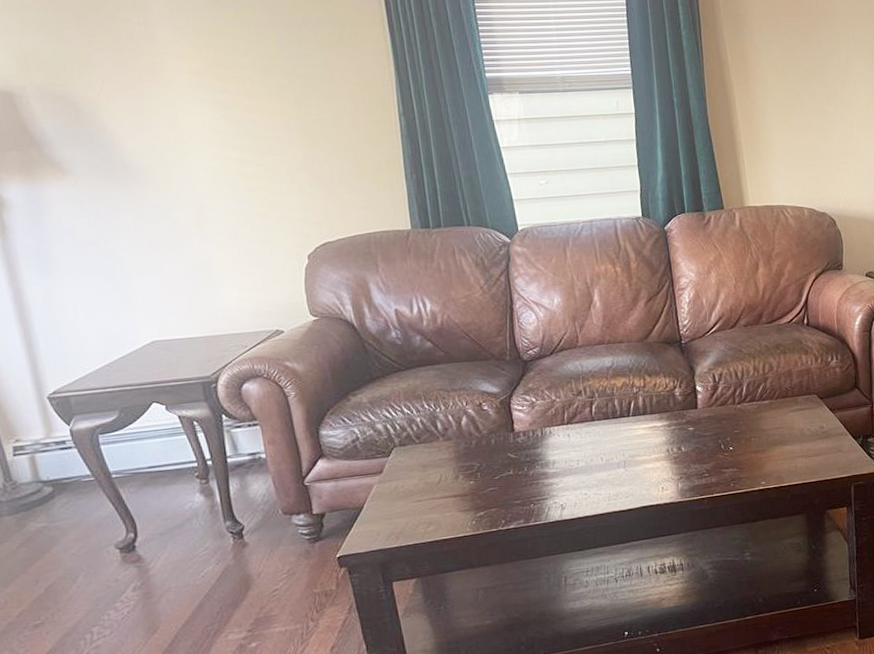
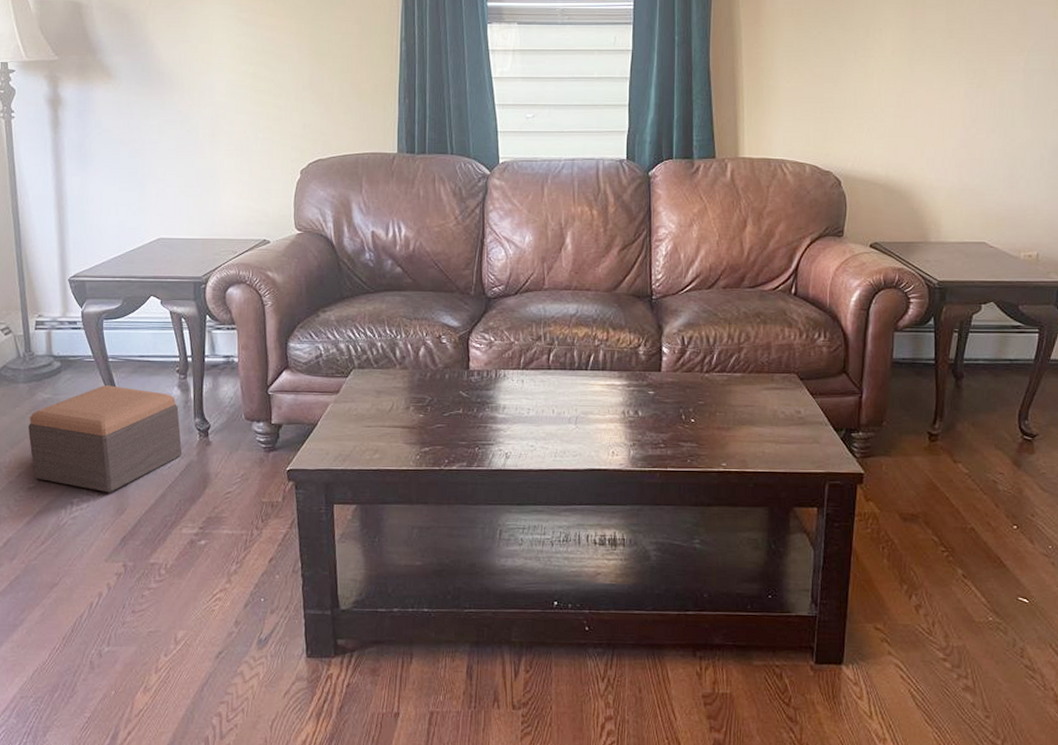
footstool: none [23,501,216,615] -> present [28,385,182,493]

